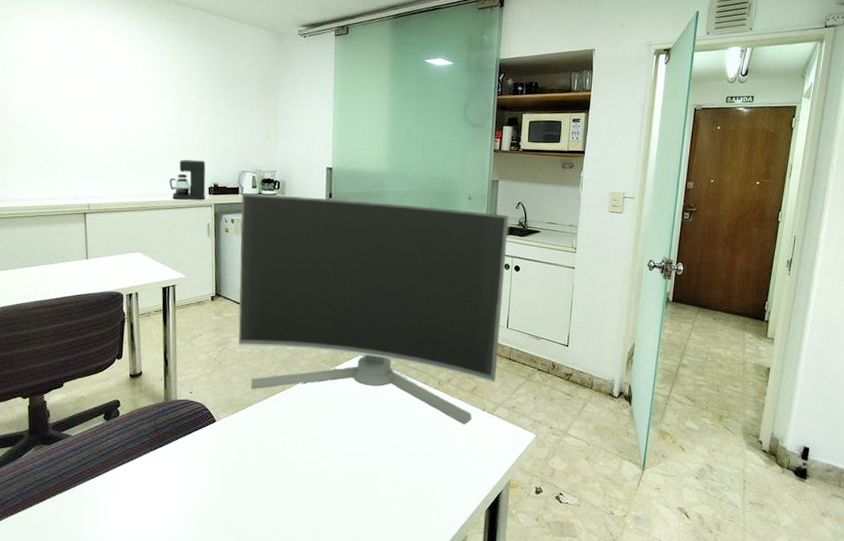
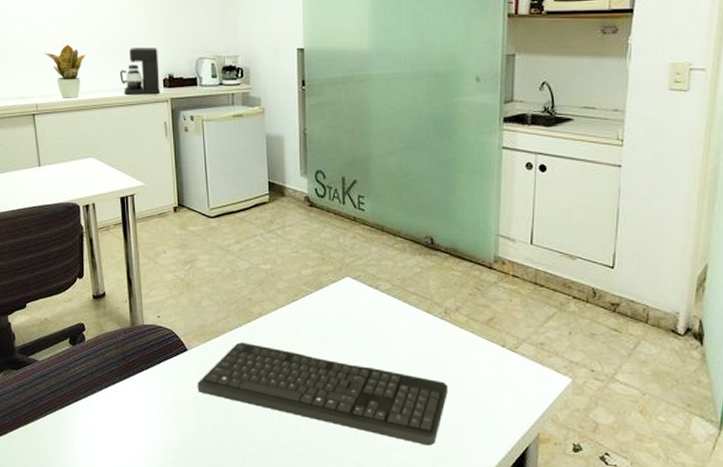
potted plant: none [99,154,139,201] -> present [44,44,86,98]
computer keyboard: none [223,413,439,495] -> present [197,342,448,446]
computer monitor: present [238,193,509,425] -> none [200,85,530,364]

